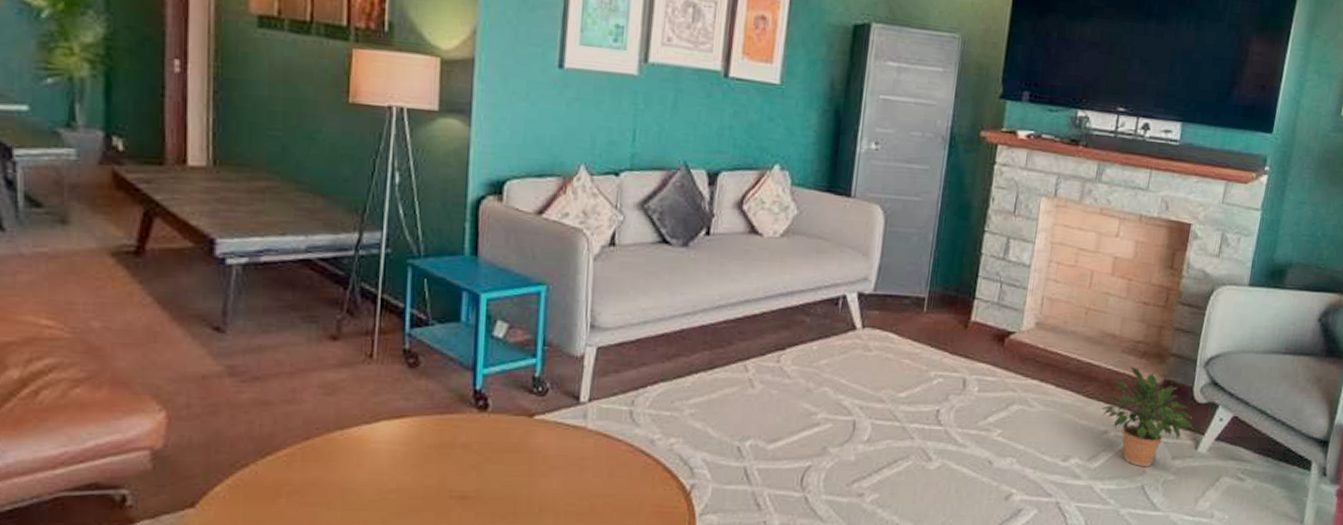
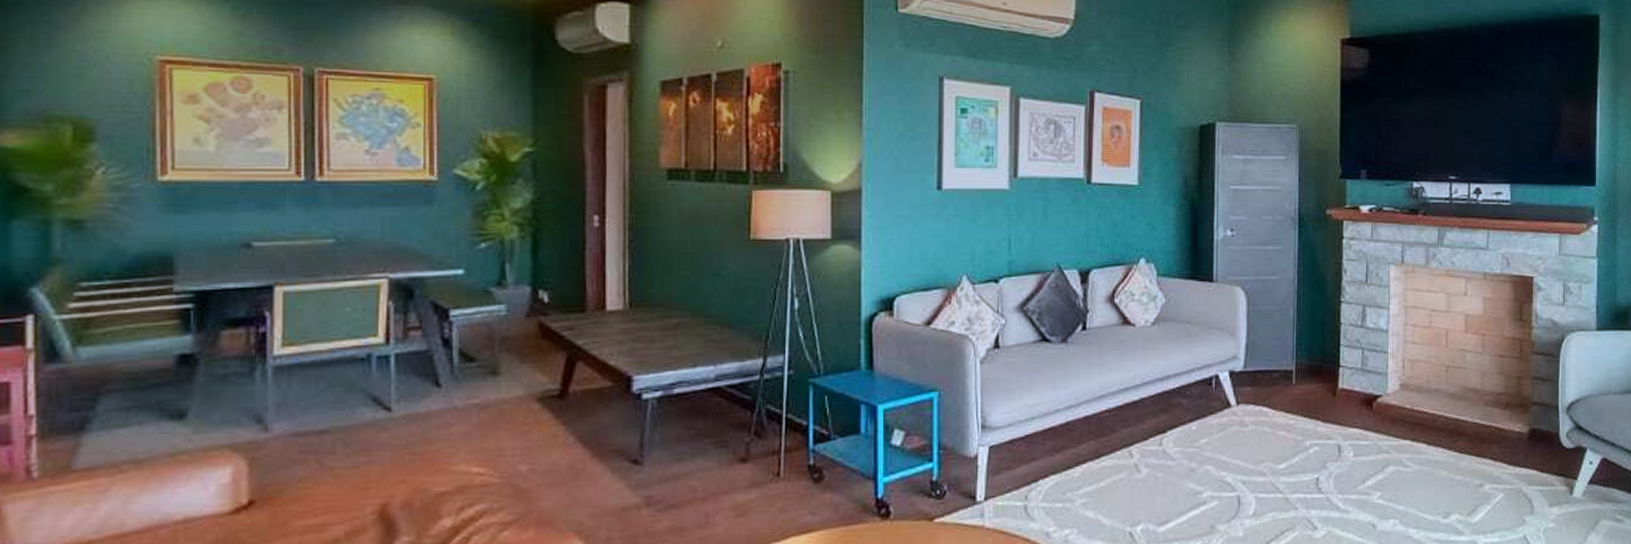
potted plant: present [1100,366,1194,466] -> none [1473,418,1566,517]

